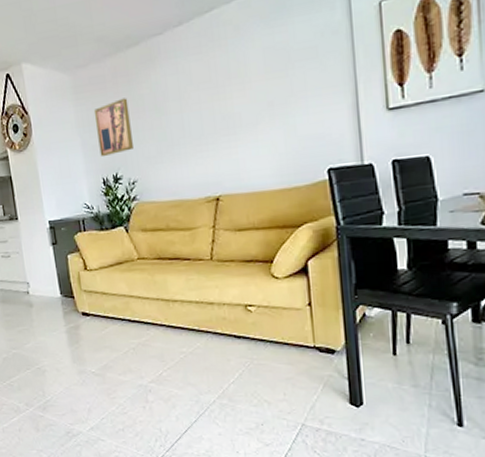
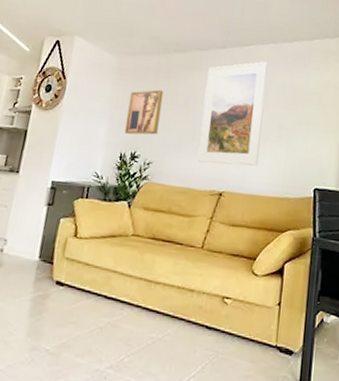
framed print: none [169,24,254,169] -> present [197,61,268,166]

